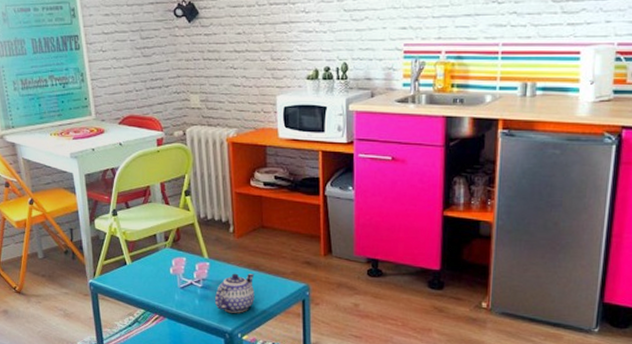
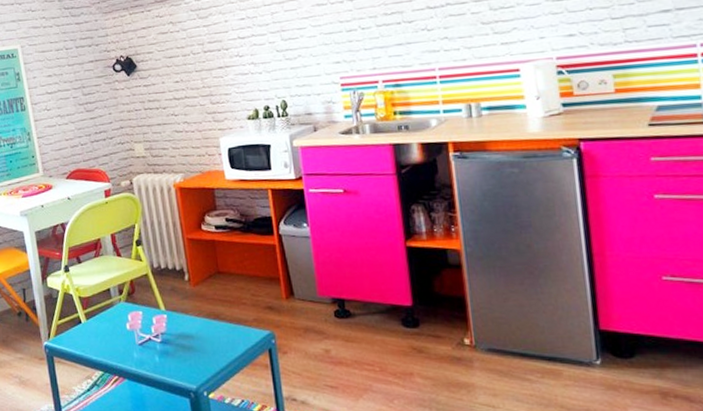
teapot: present [214,273,255,313] -> none [175,324,218,369]

